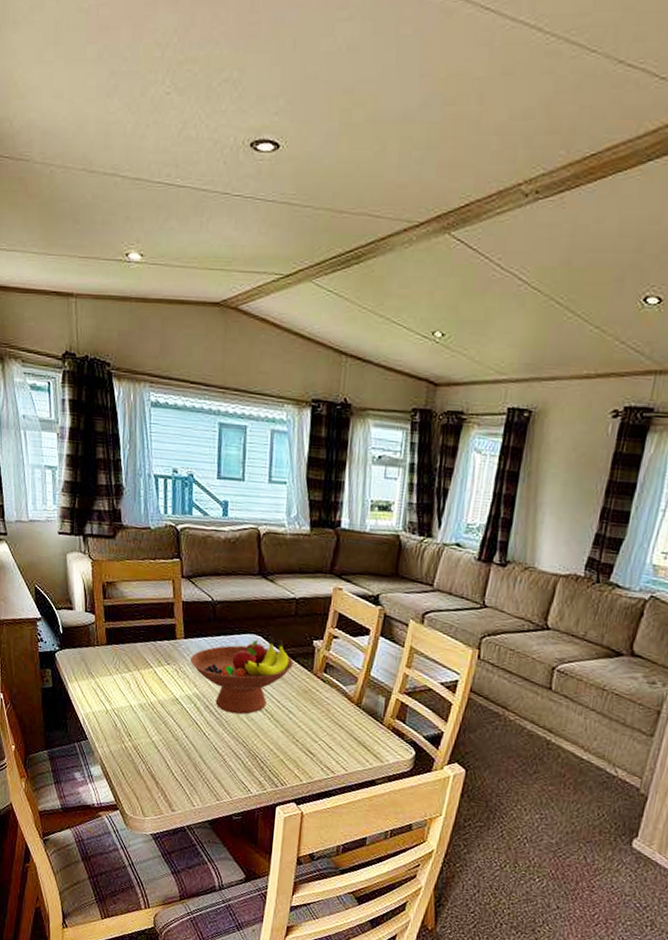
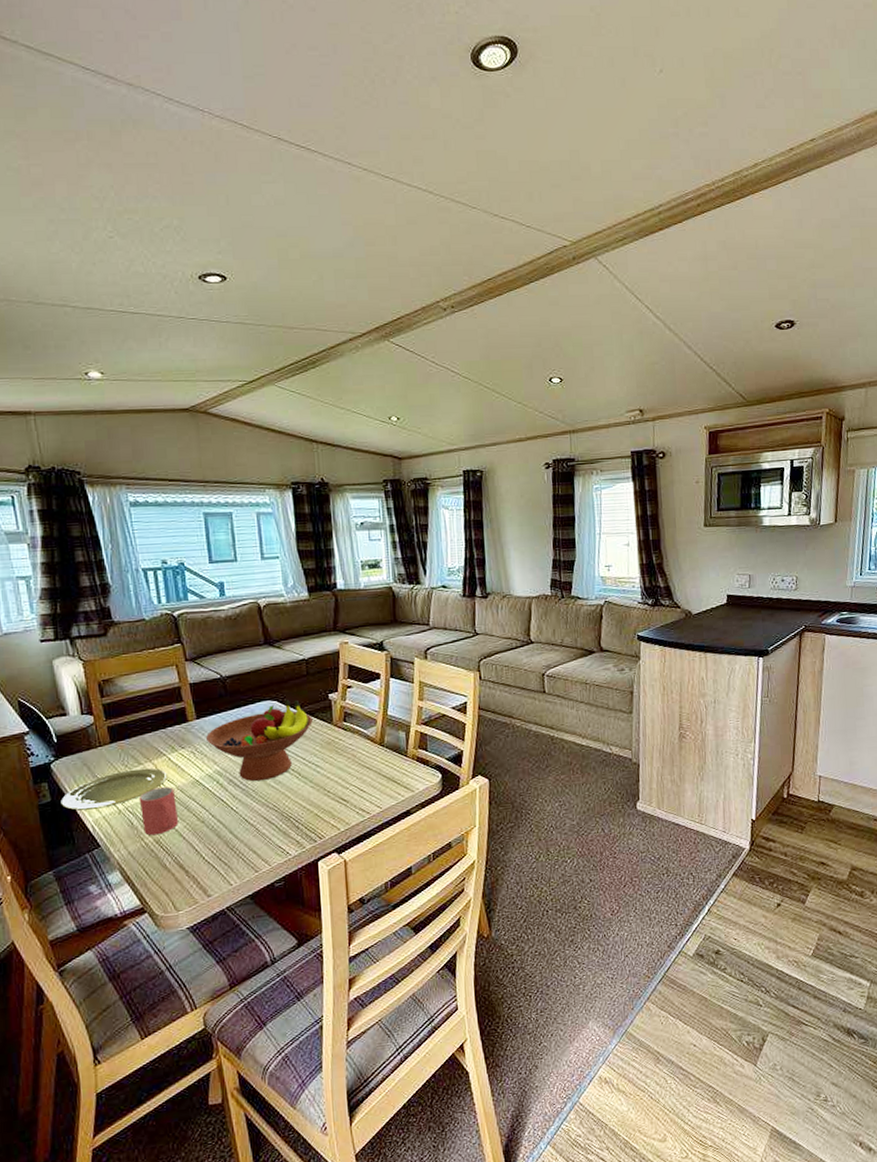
plate: none [60,673,152,705] -> present [61,768,167,811]
mug: none [124,697,156,742] -> present [139,787,179,836]

